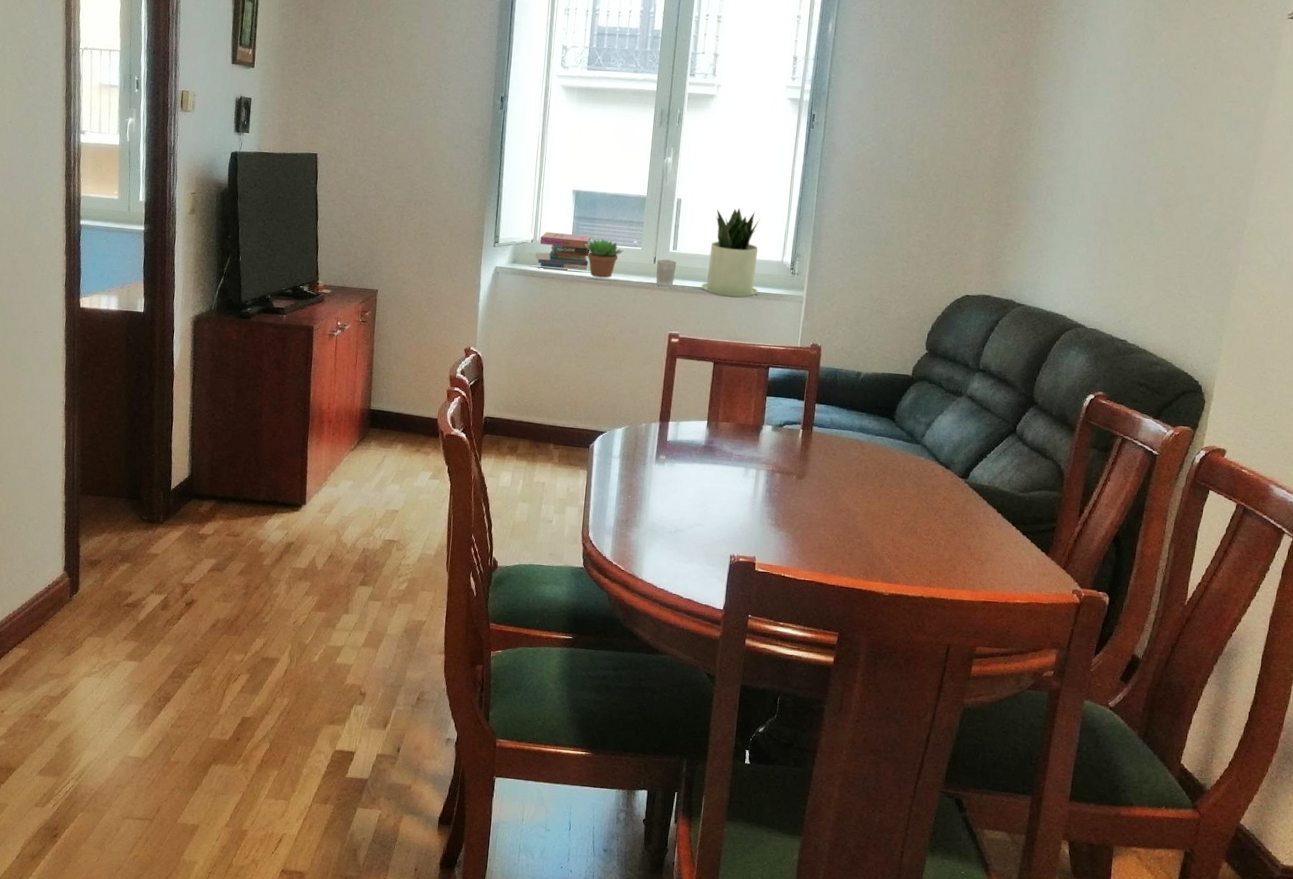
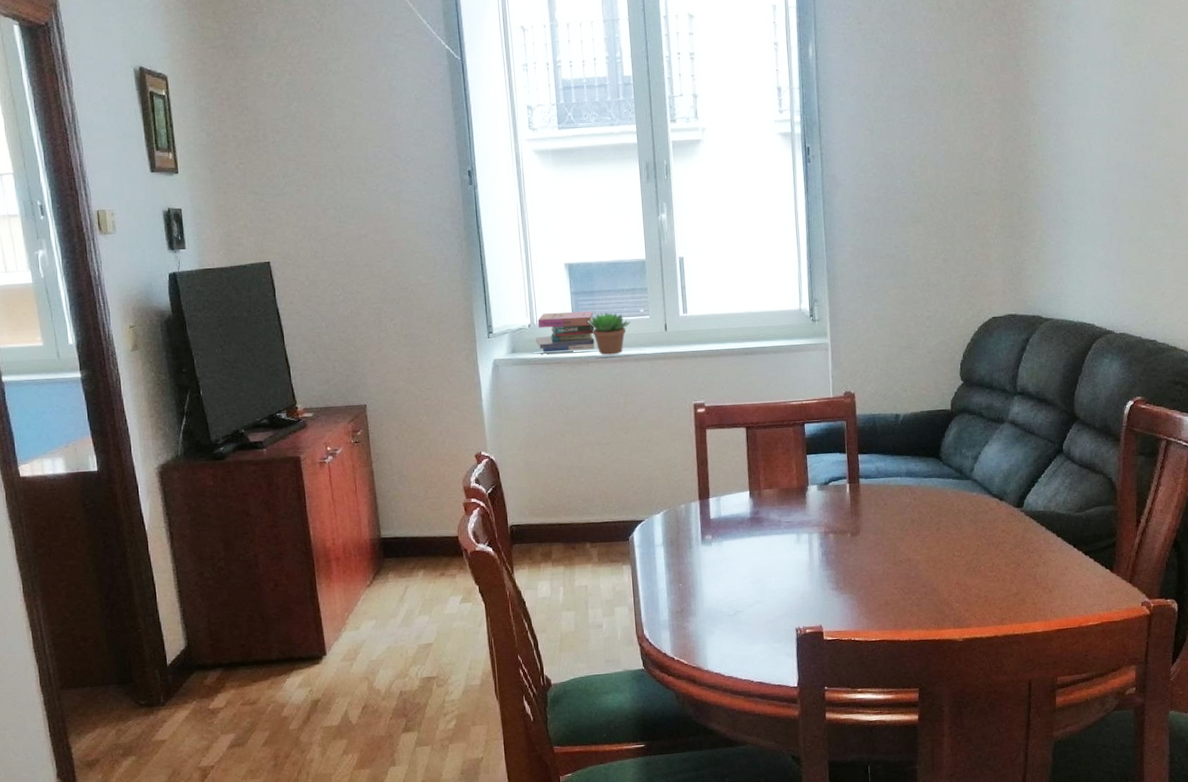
candle holder: present [656,259,677,287] -> none [668,324,690,355]
planter: present [701,207,760,298] -> none [720,258,780,357]

